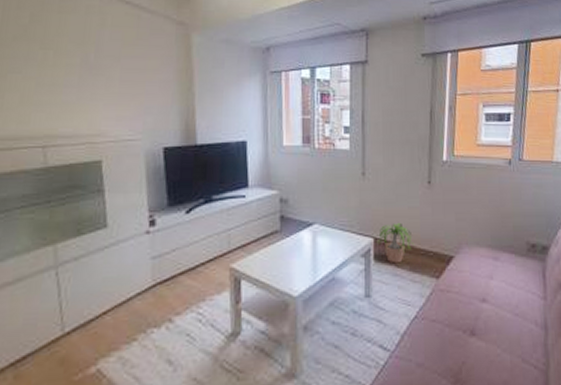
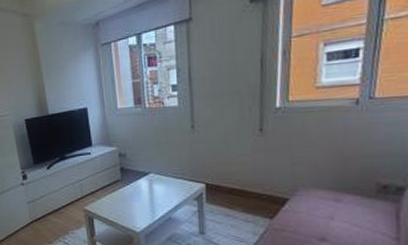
potted plant: present [378,222,413,264] -> none [210,168,245,206]

